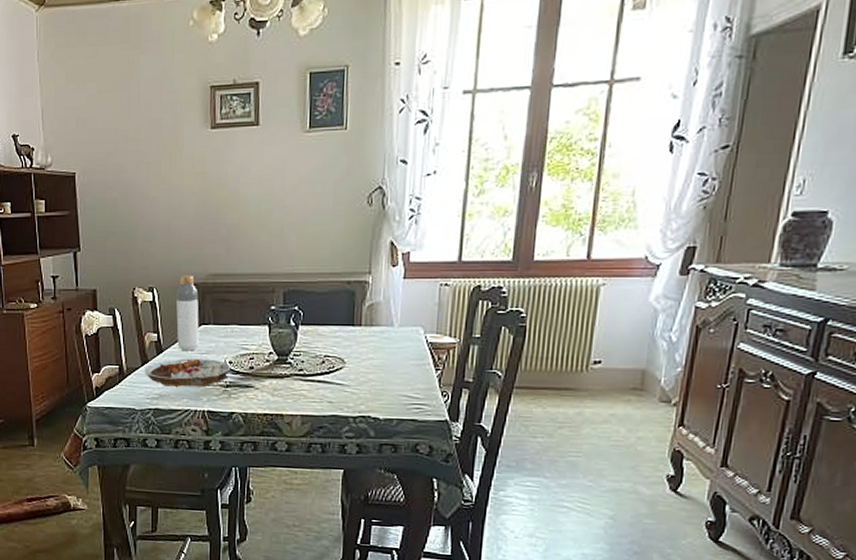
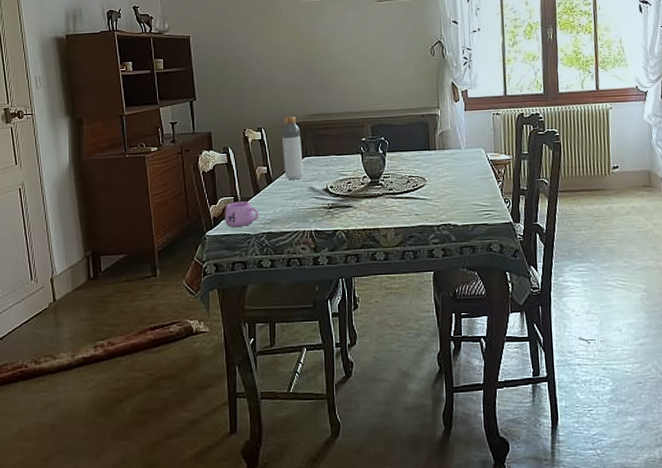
mug: none [108,371,146,400] -> present [225,201,259,227]
plate: present [145,358,231,387] -> none [257,185,332,212]

